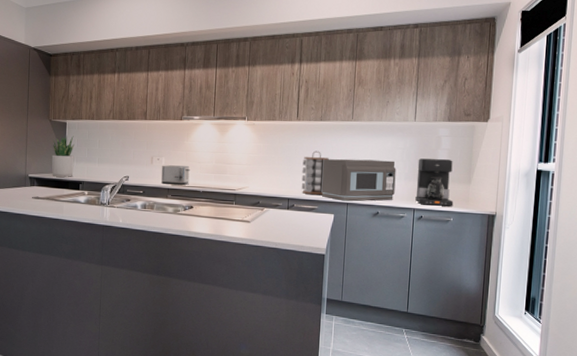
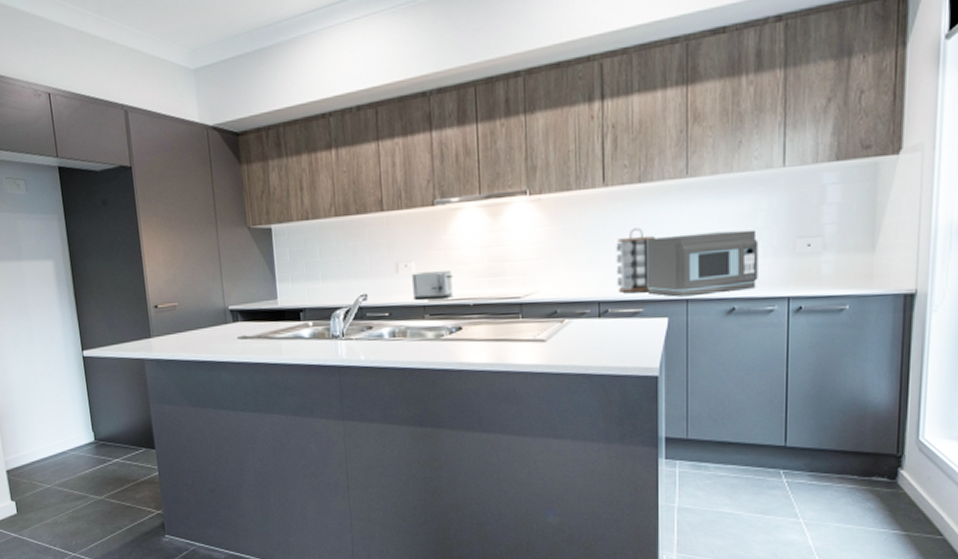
planter: present [51,135,75,178] -> none [256,246,290,307]
coffee maker: present [415,158,454,206] -> none [790,218,850,291]

